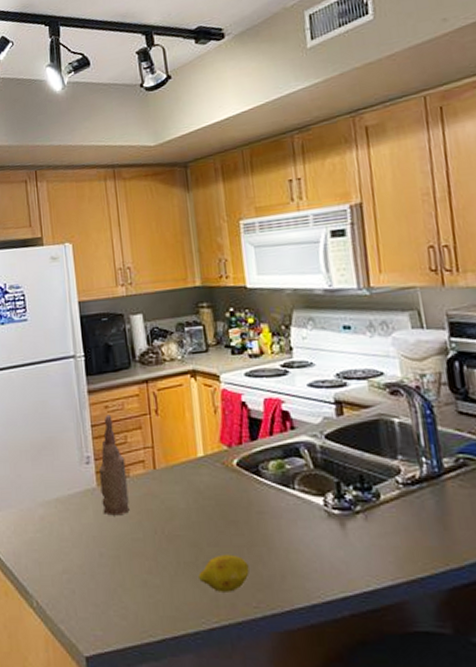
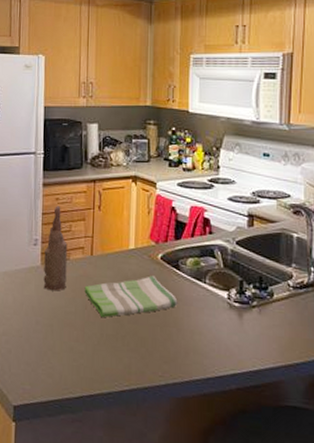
dish towel: none [151,486,265,543] -> present [84,276,178,318]
fruit: present [198,554,249,592] -> none [117,331,160,362]

